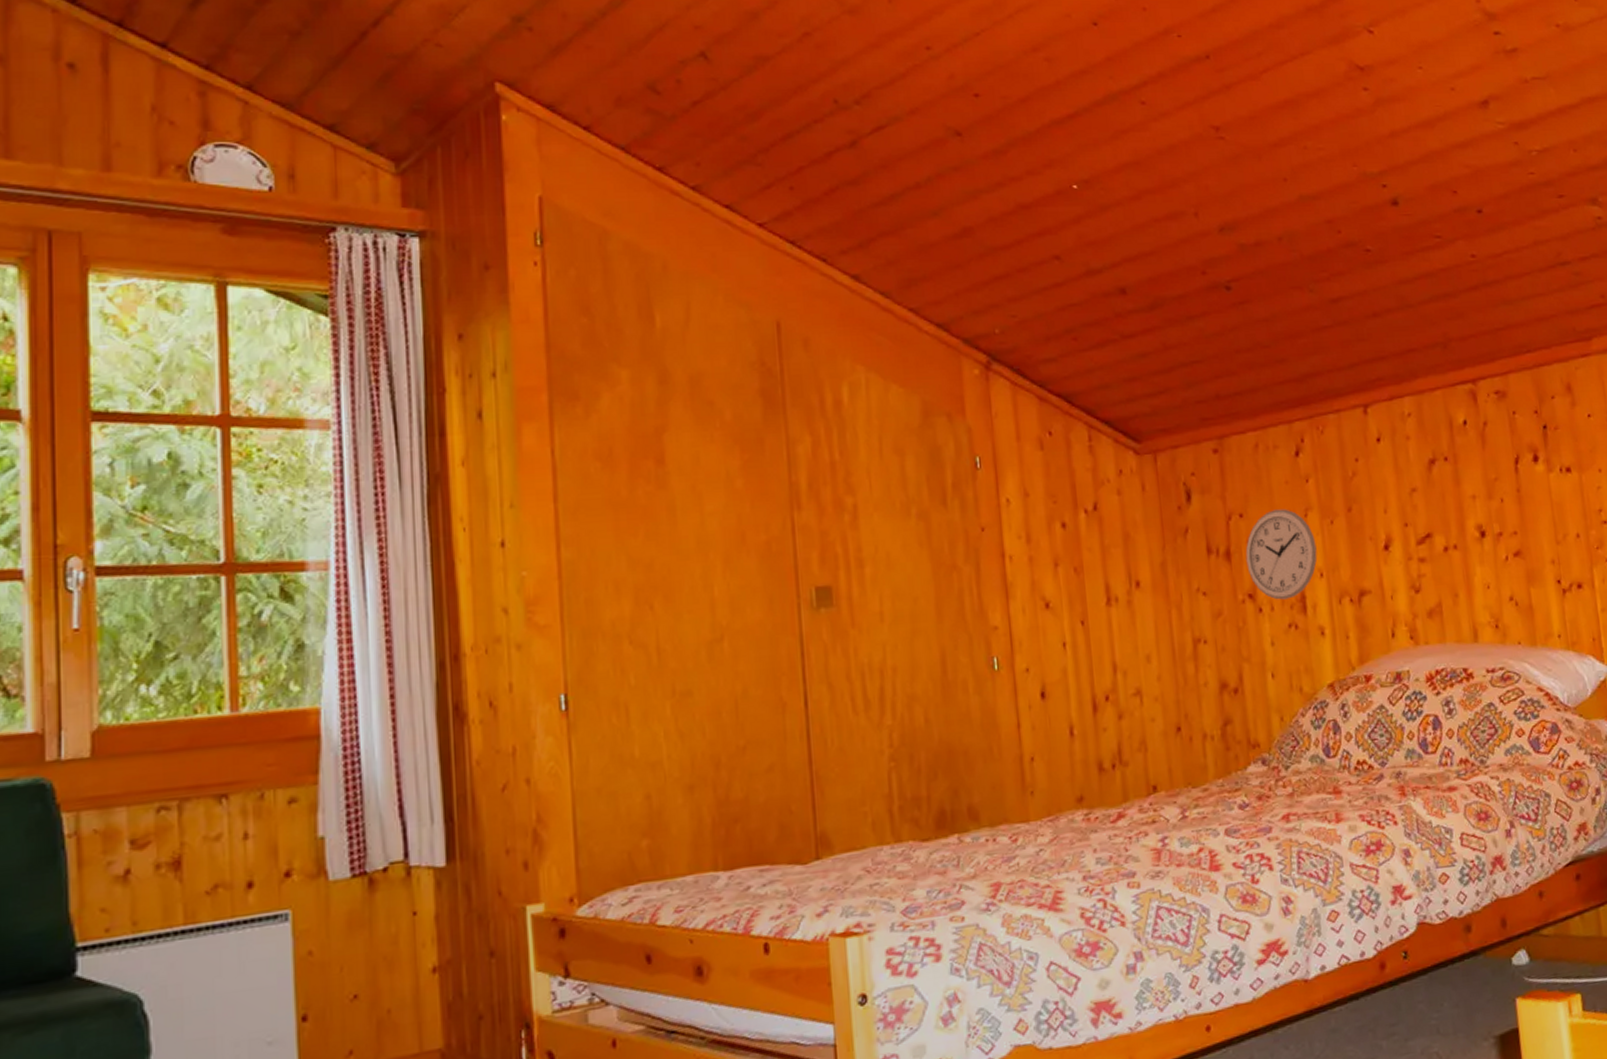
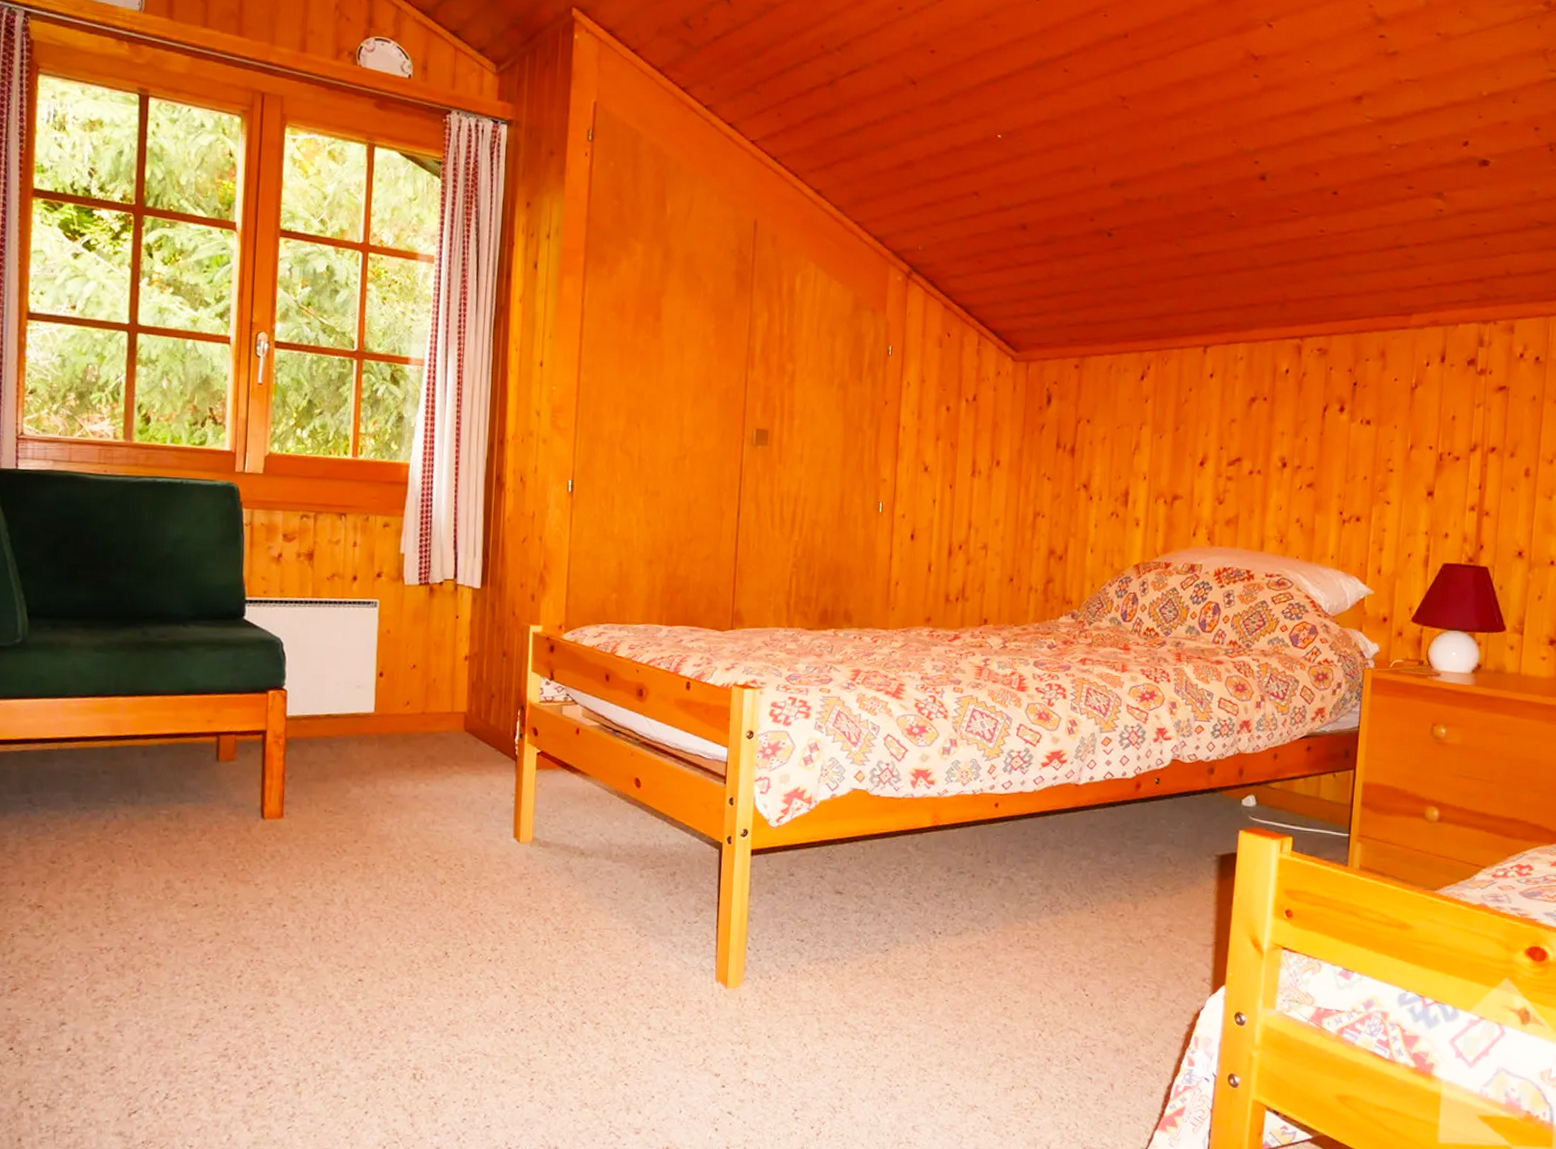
wall clock: present [1245,509,1317,600] -> none [1086,420,1145,493]

